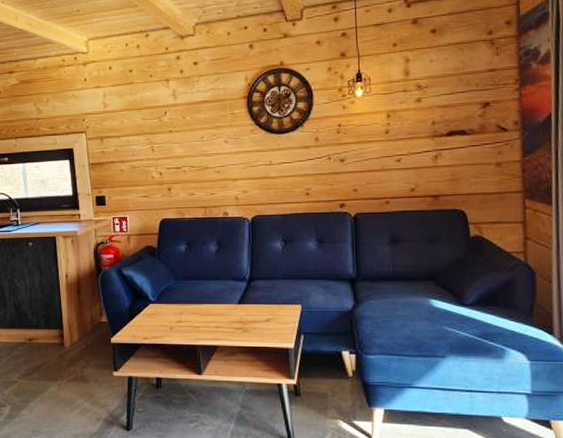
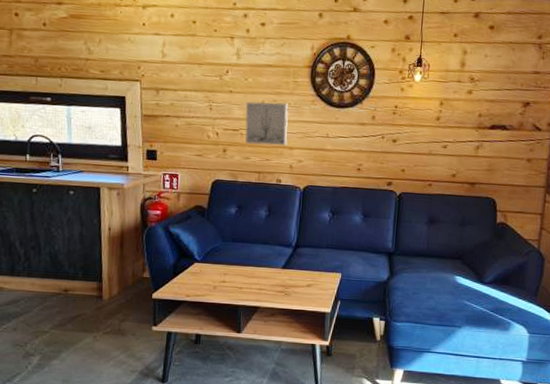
wall art: none [186,136,231,181] -> present [245,101,288,146]

